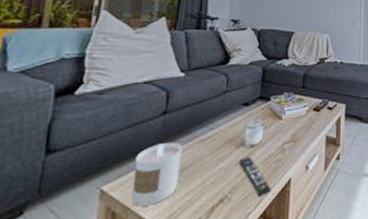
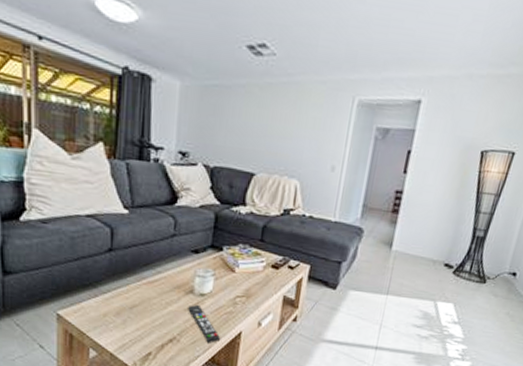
candle: present [131,142,182,206] -> none [85,279,130,334]

